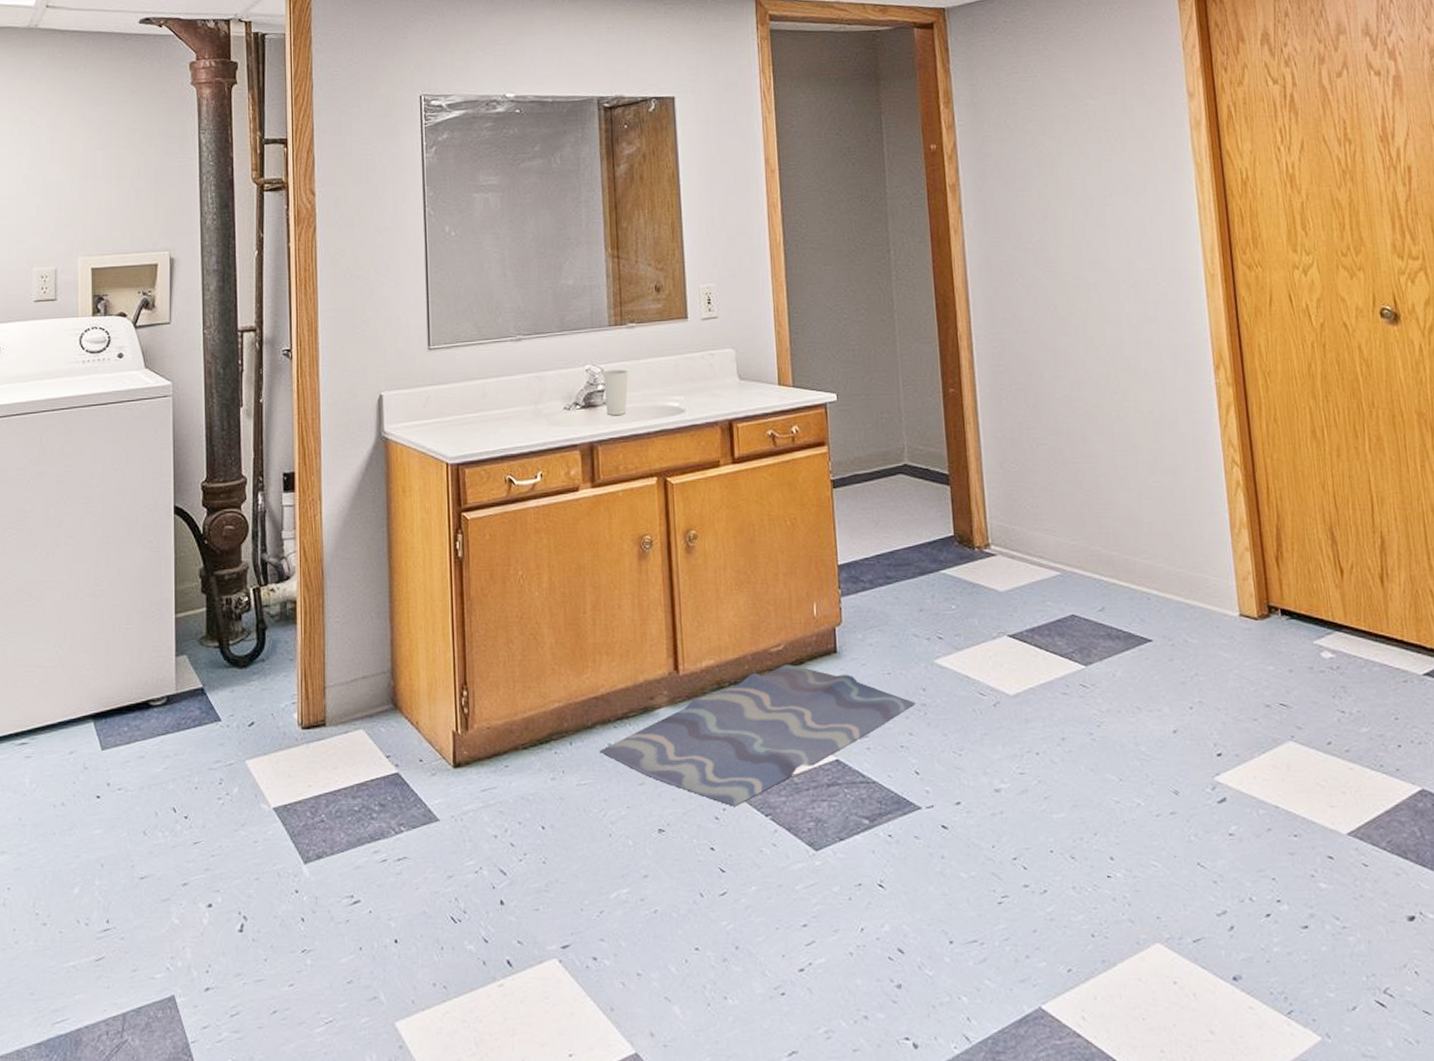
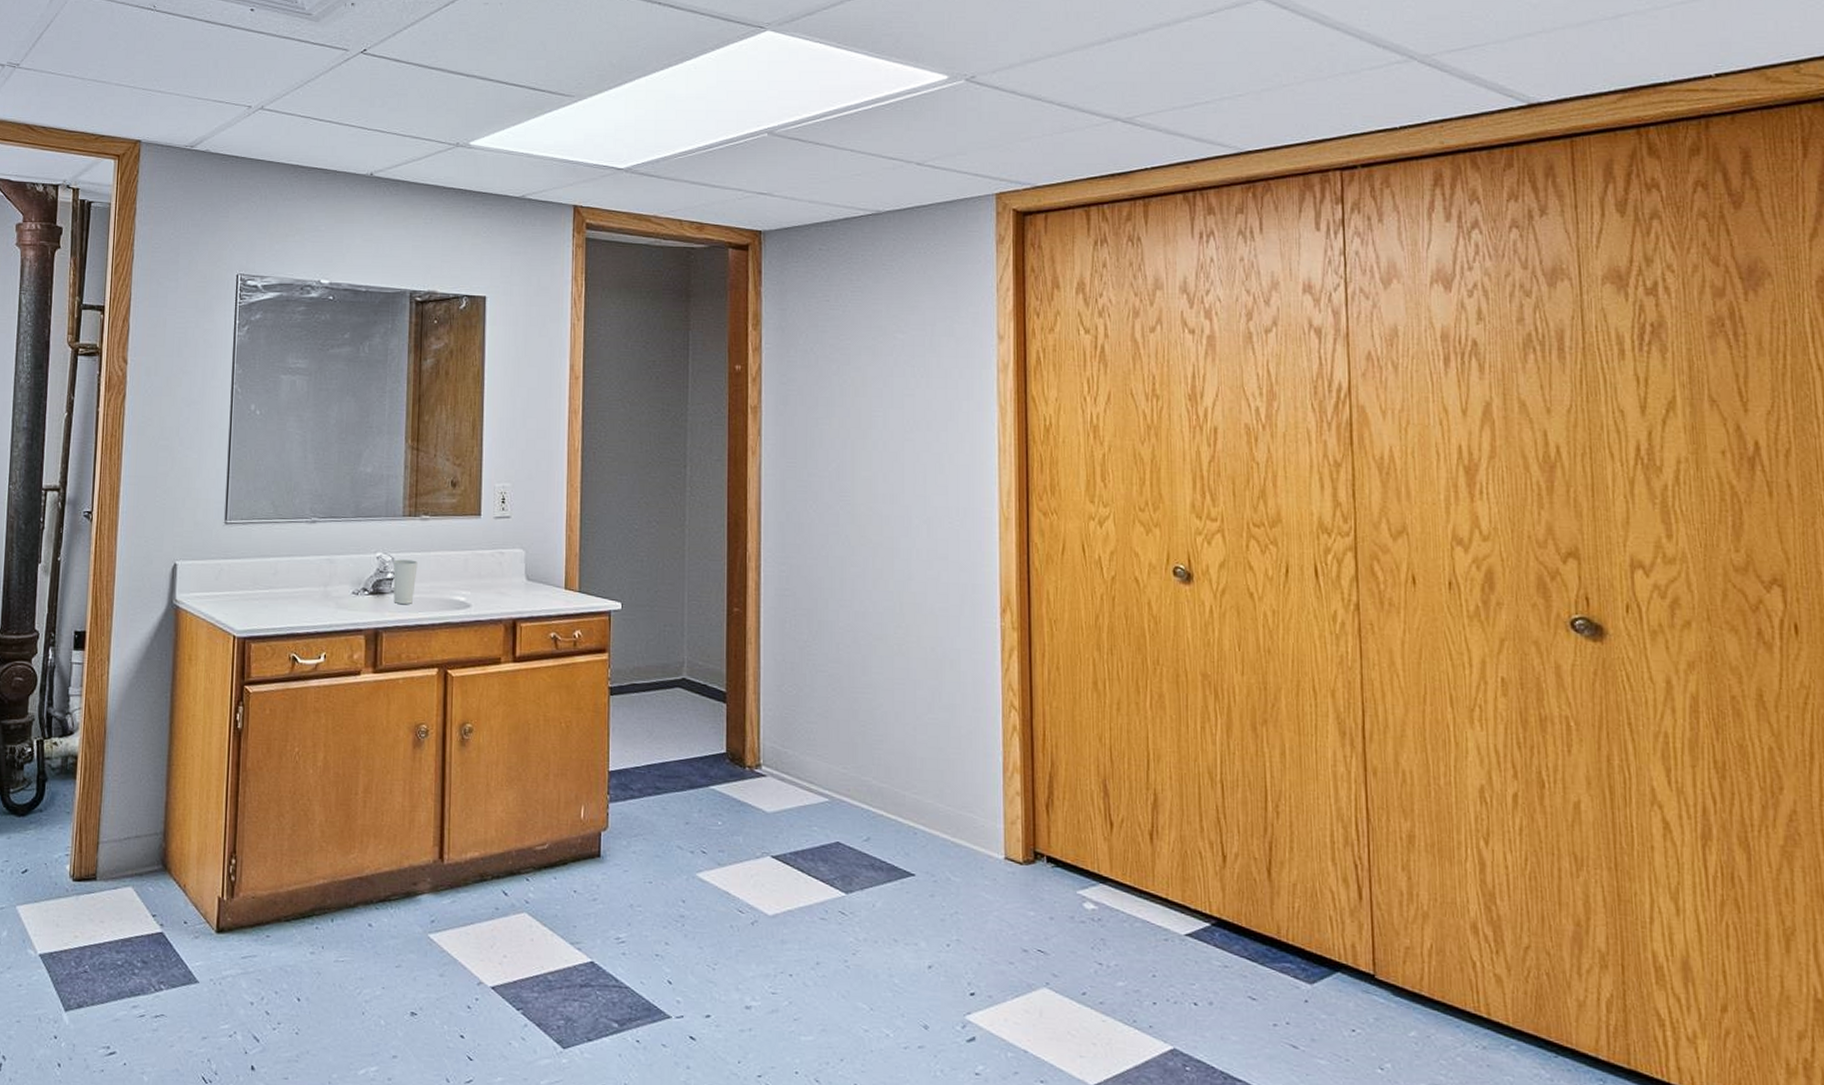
bath mat: present [599,663,916,806] -> none [359,862,674,997]

